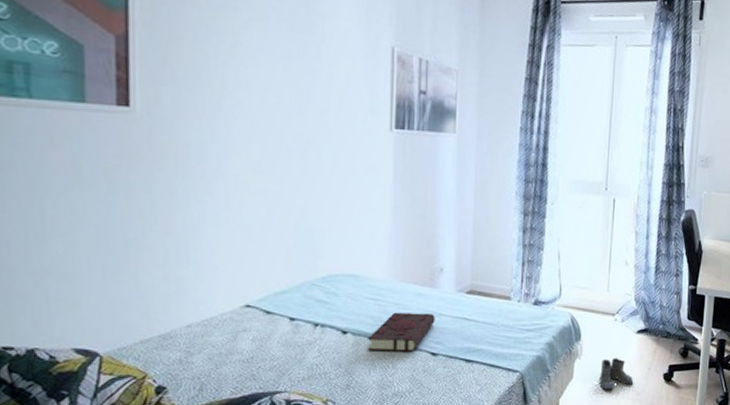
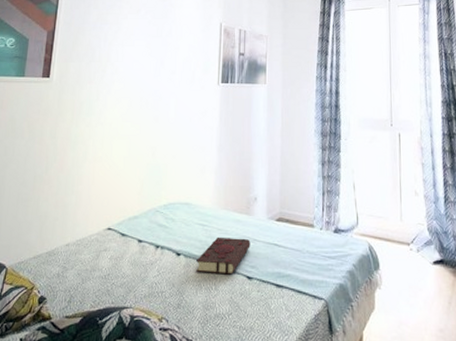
boots: present [598,358,633,391] -> none [400,290,434,325]

